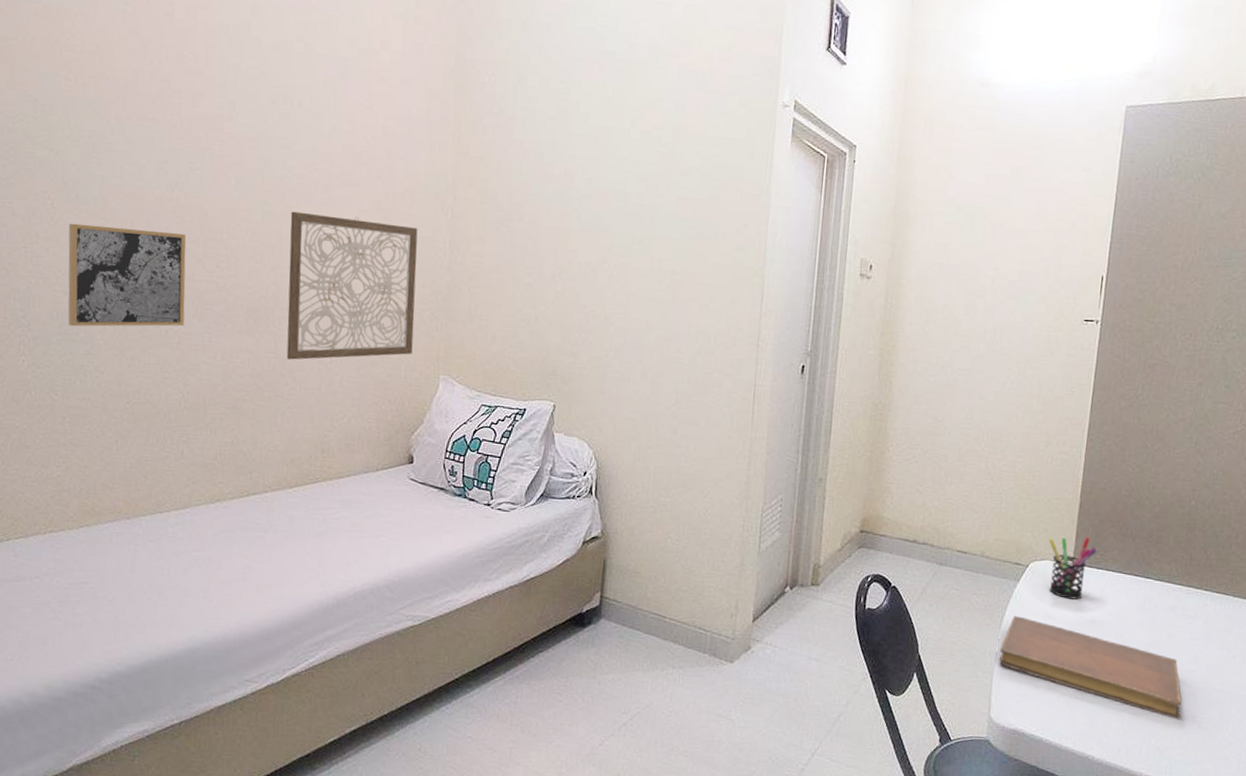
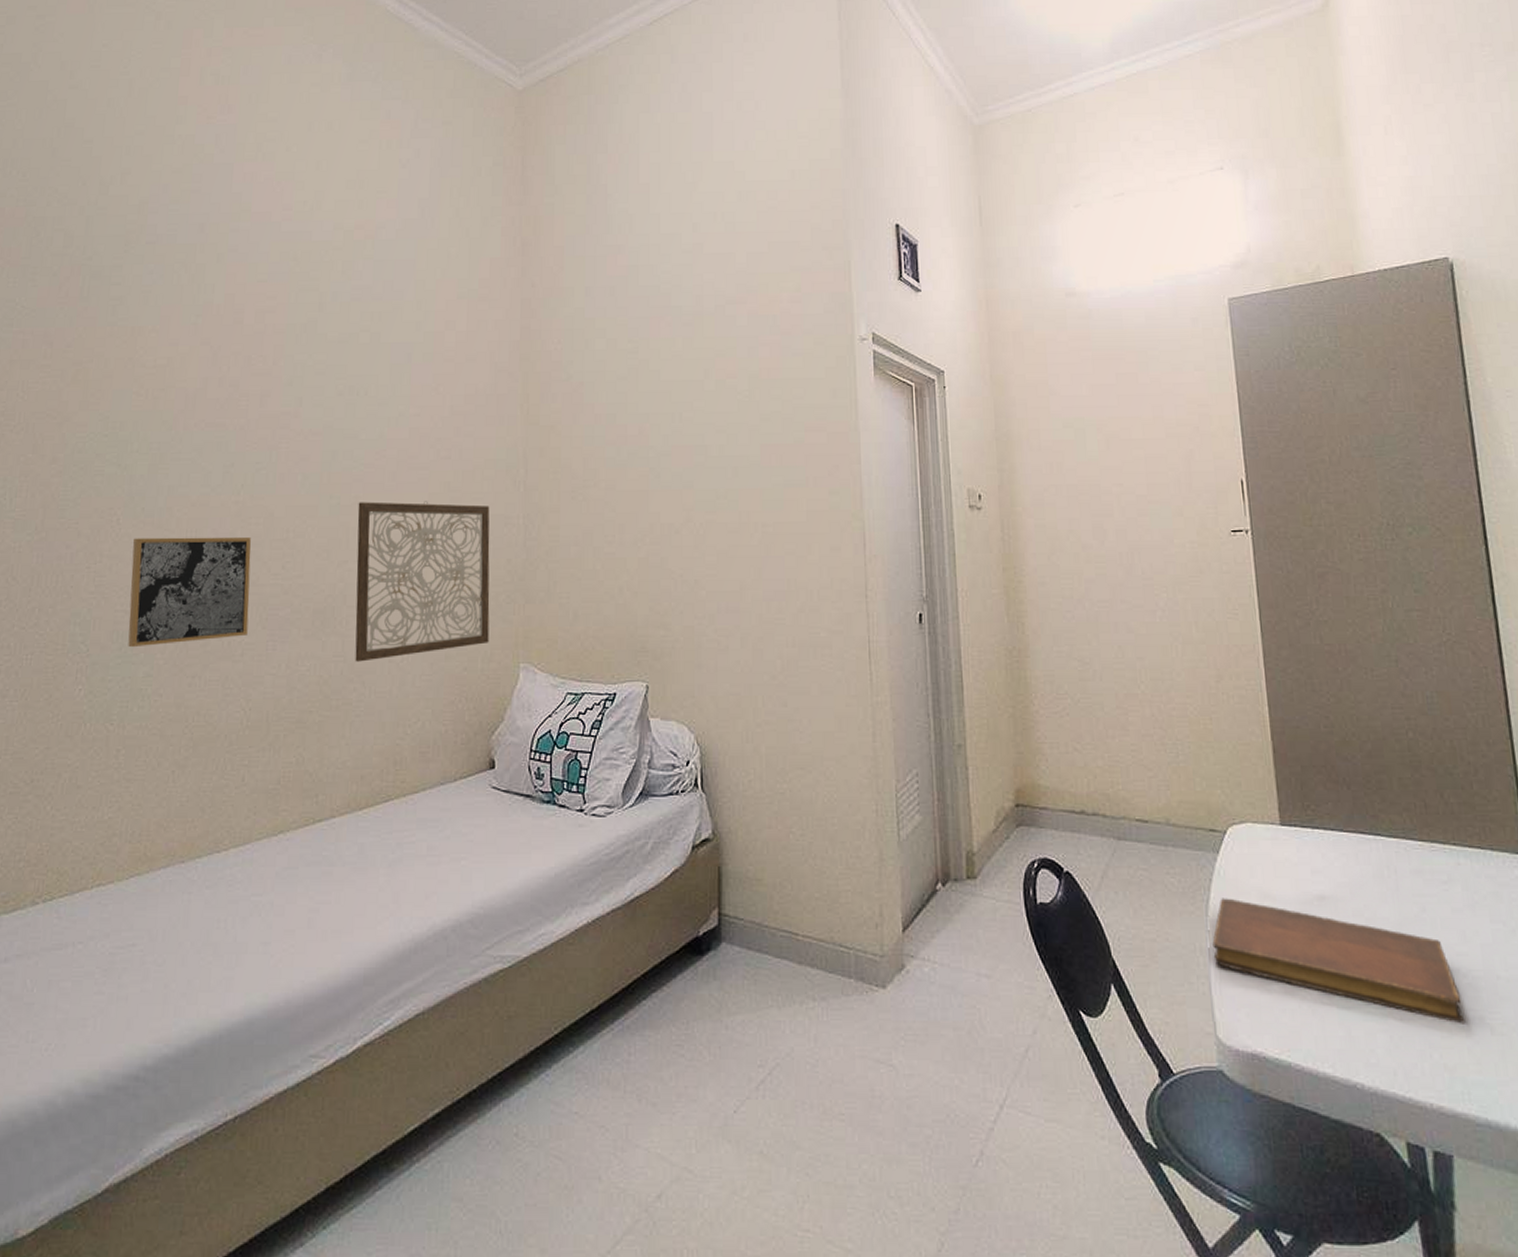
pen holder: present [1048,537,1097,600] -> none [1244,789,1306,871]

